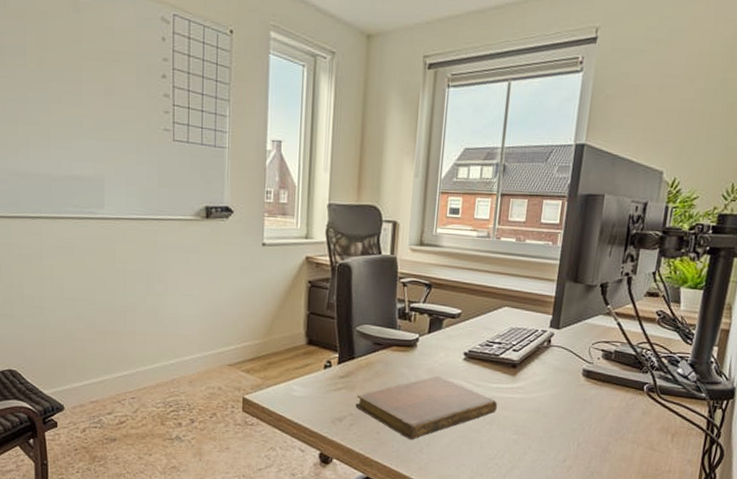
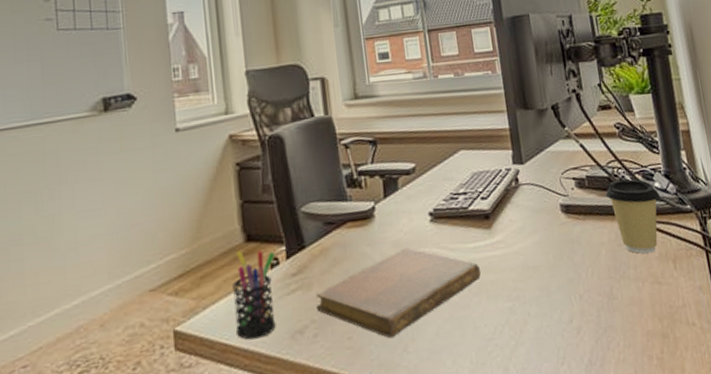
pen holder: none [290,349,330,417] -> present [231,250,276,340]
coffee cup: none [627,359,680,425] -> present [605,179,660,254]

